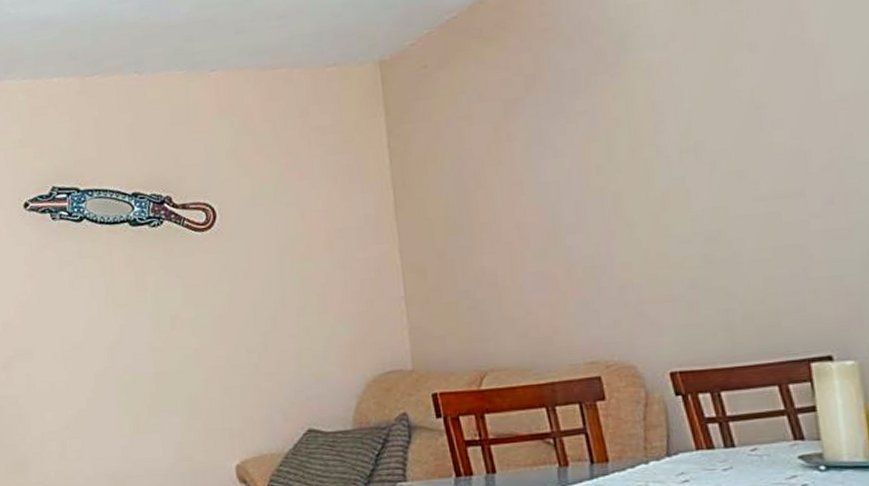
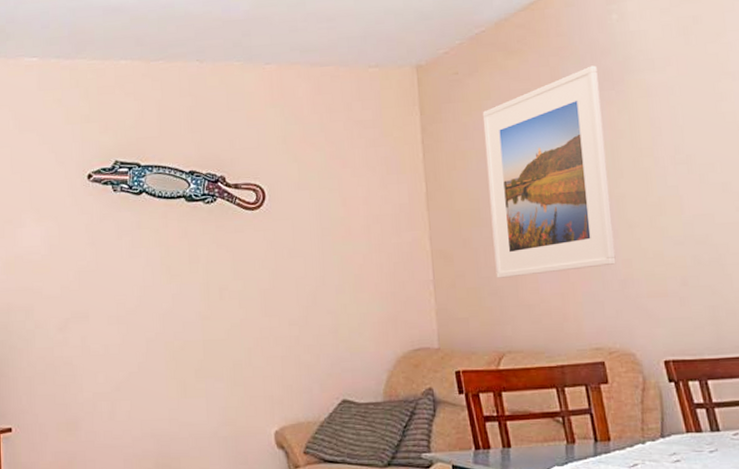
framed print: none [456,47,613,291] -> present [482,65,616,278]

